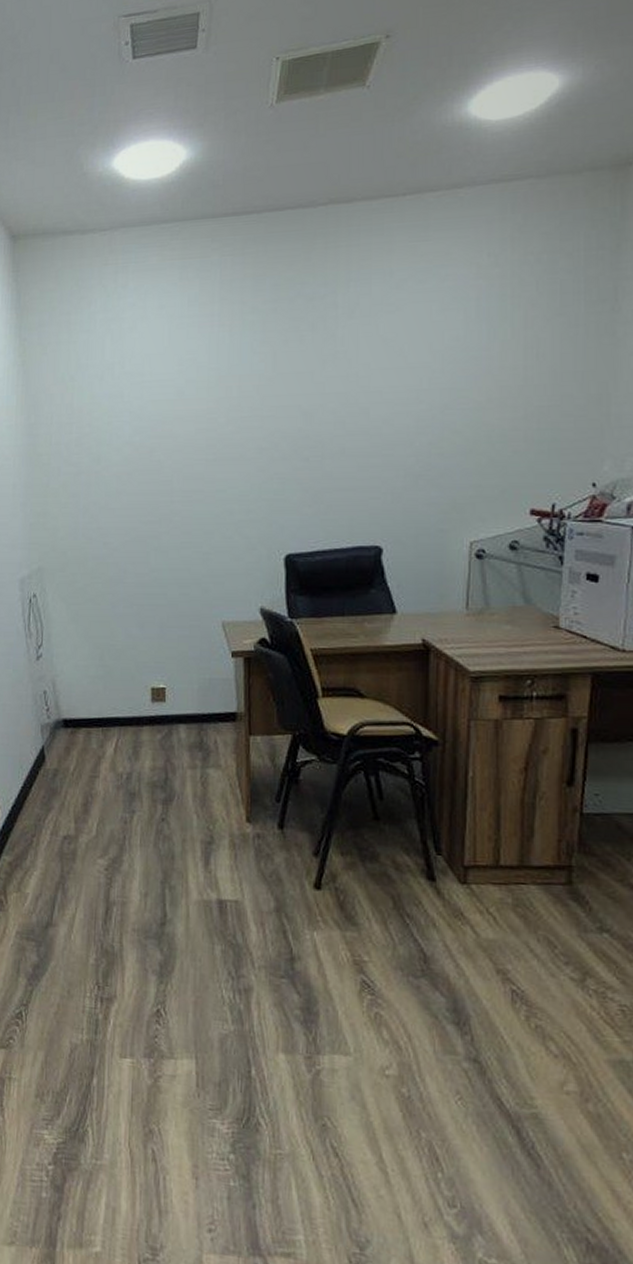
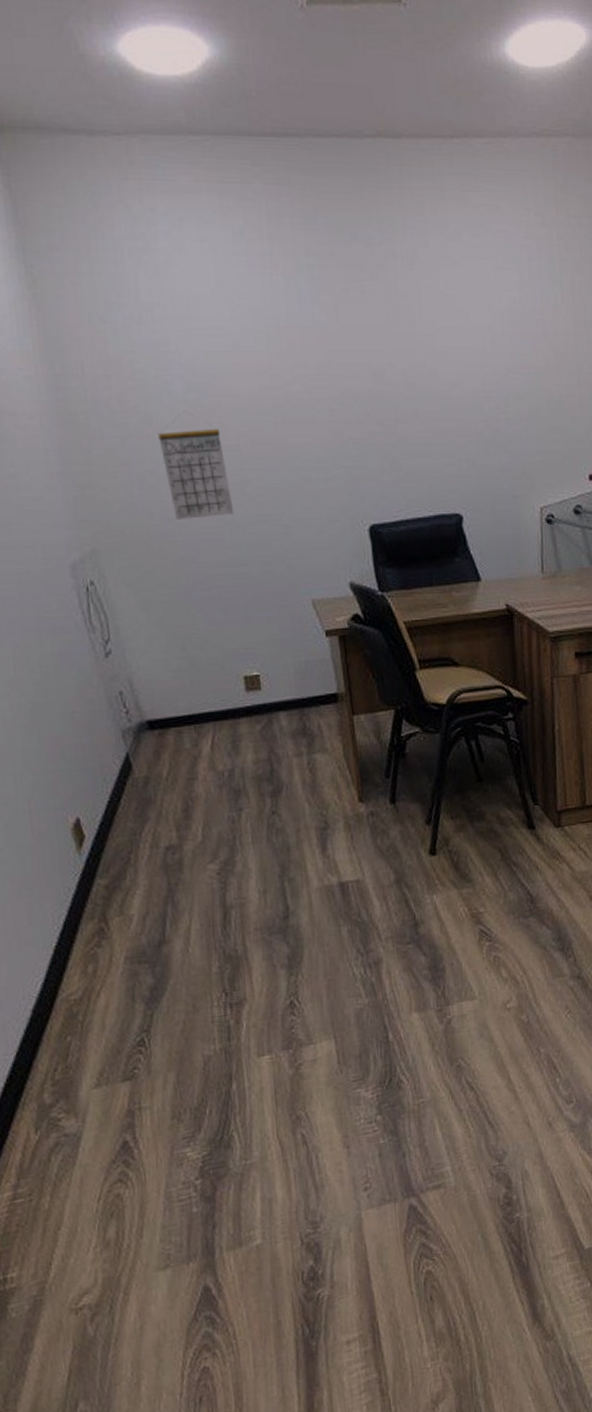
calendar: none [104,451,161,544] -> present [158,411,234,520]

